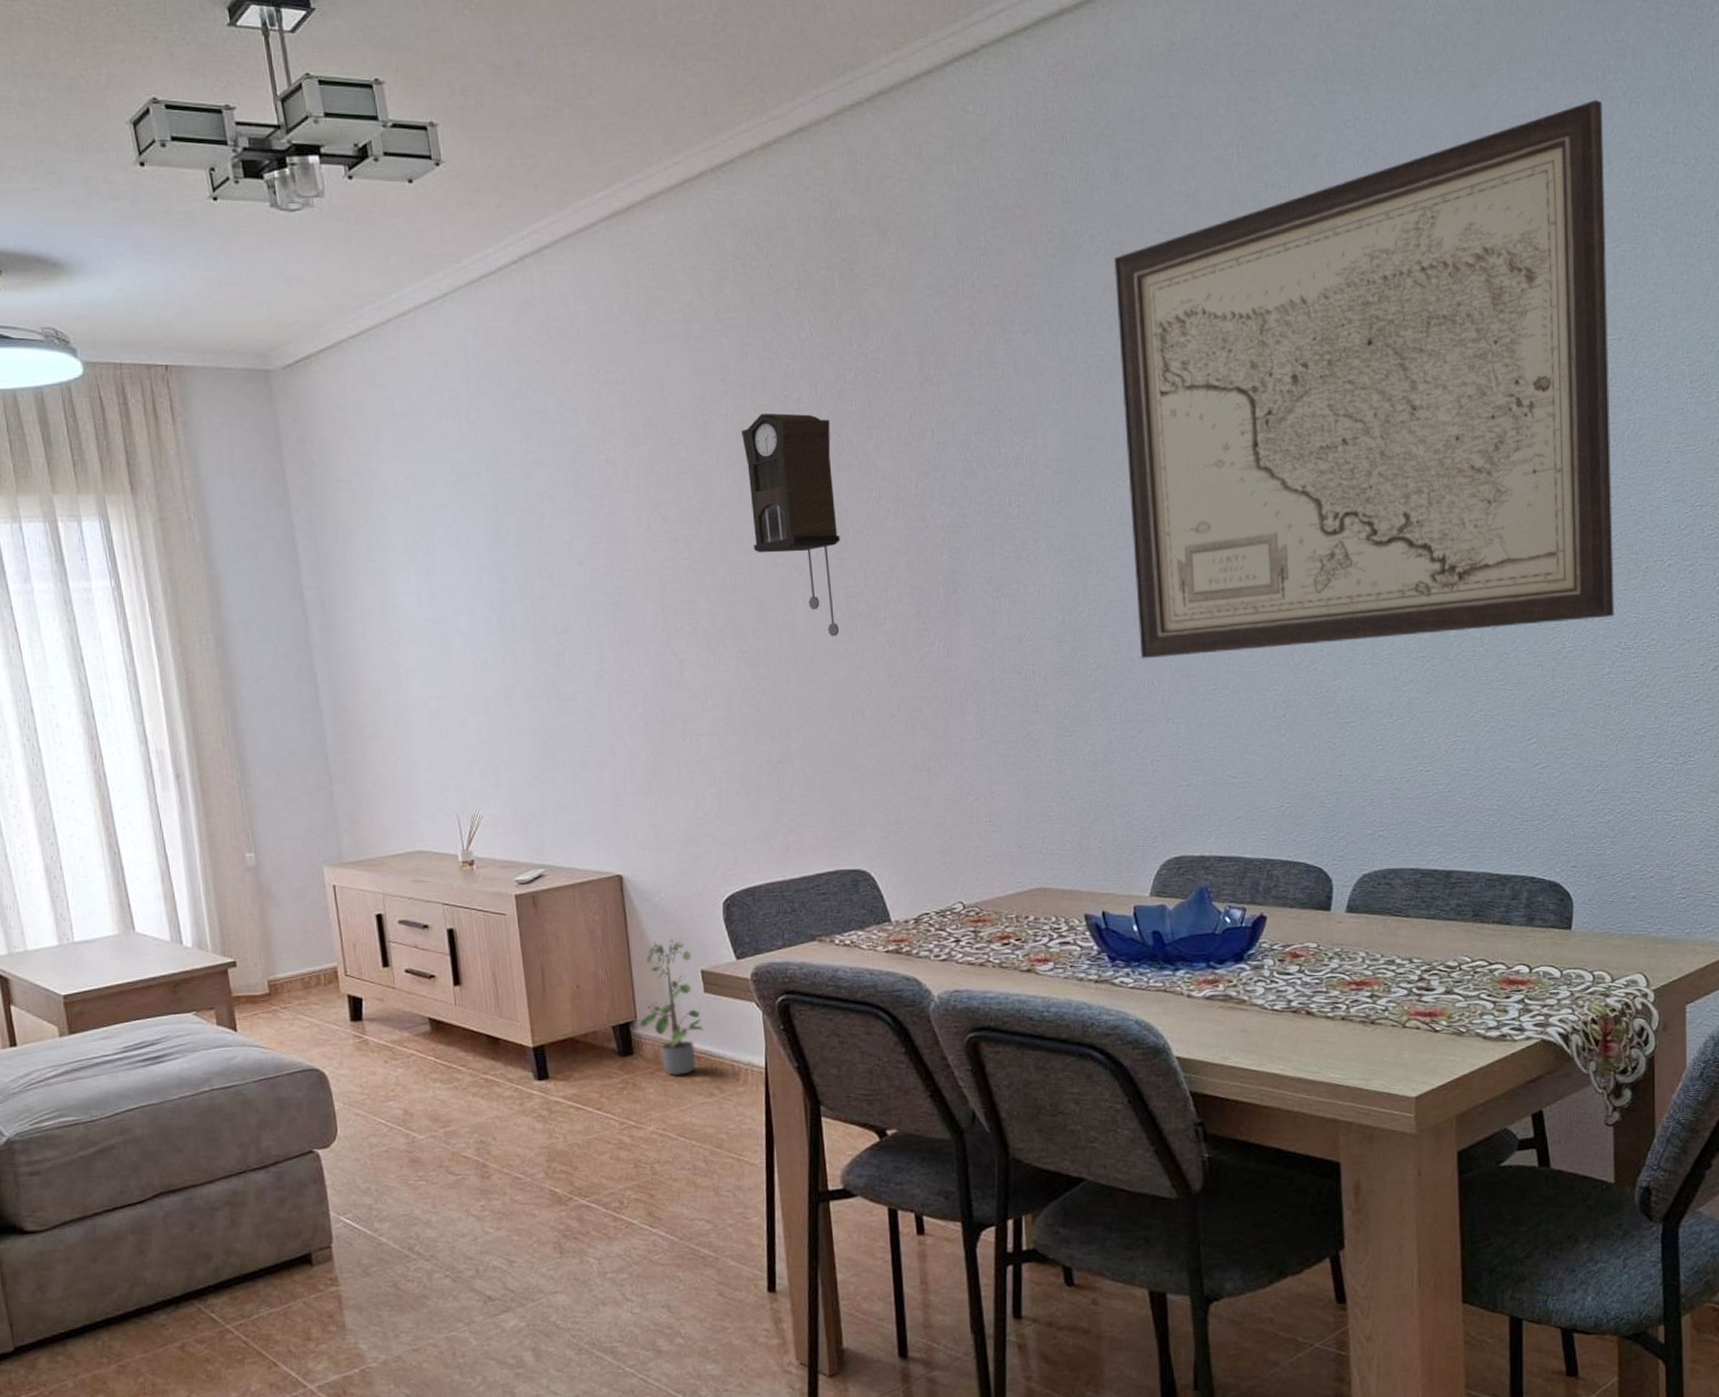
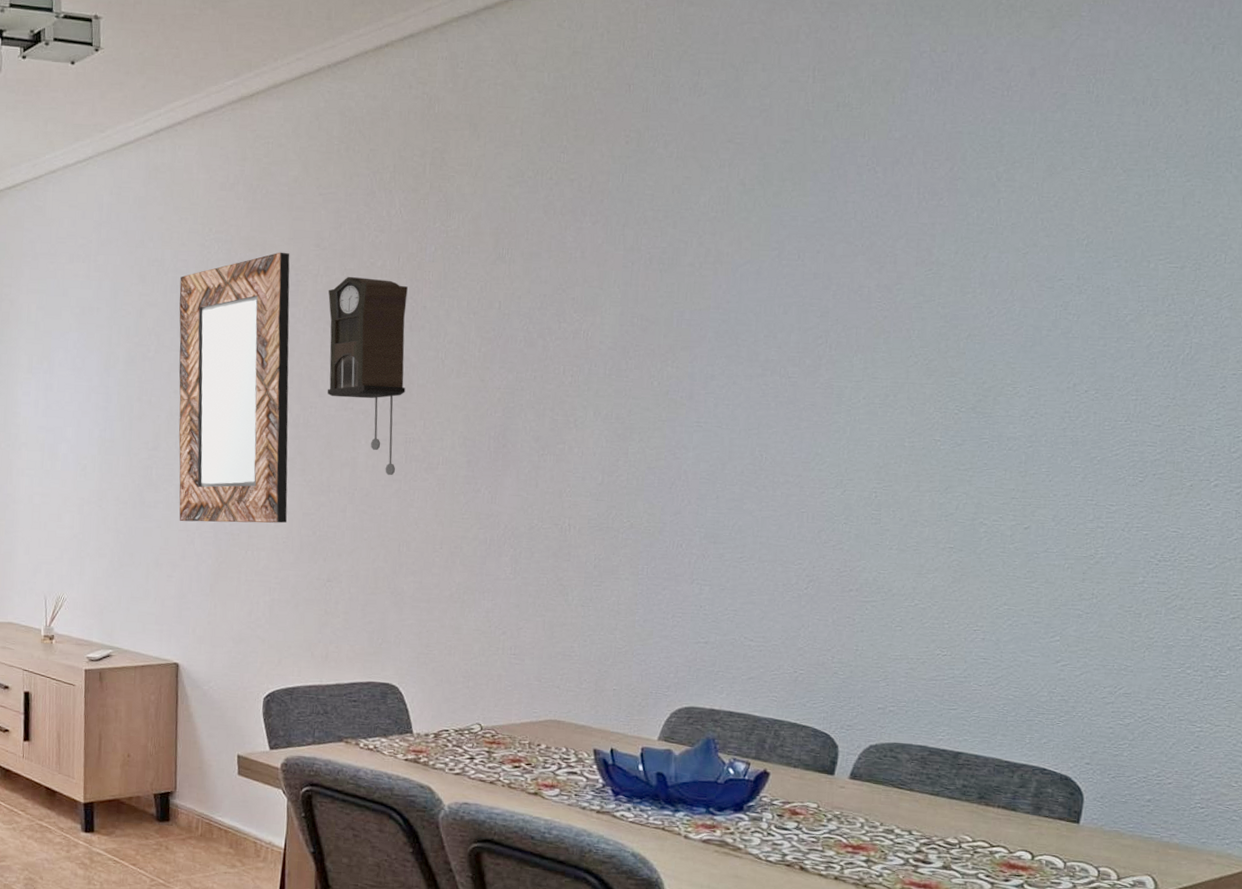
home mirror: none [570,390,726,713] -> present [178,252,290,524]
potted plant: present [639,938,704,1076] -> none [178,724,234,845]
wall art: present [1114,99,1615,659] -> none [673,43,1185,529]

